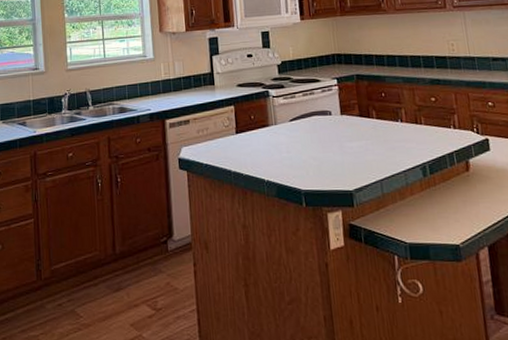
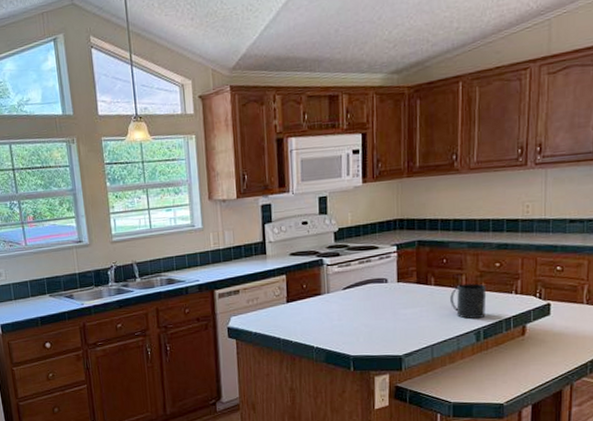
mug: none [392,117,429,154] -> present [450,283,487,319]

